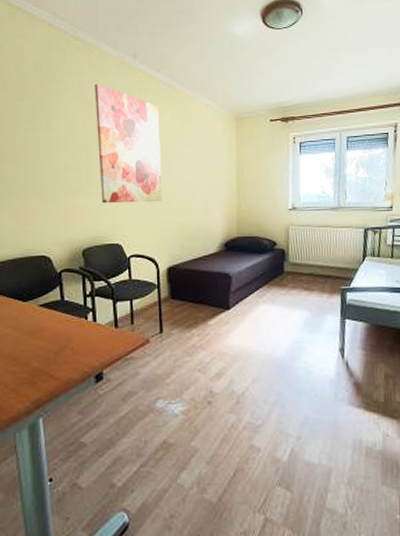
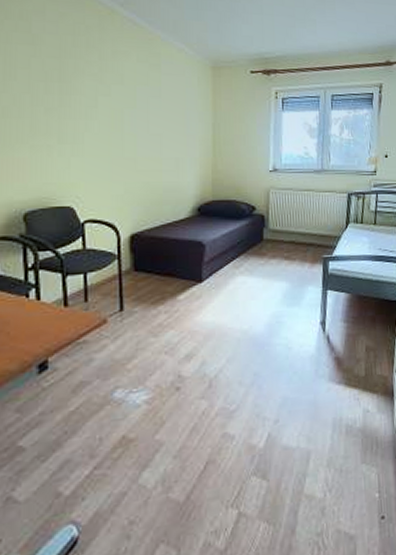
wall art: present [95,83,163,204] -> none [42,13,126,159]

